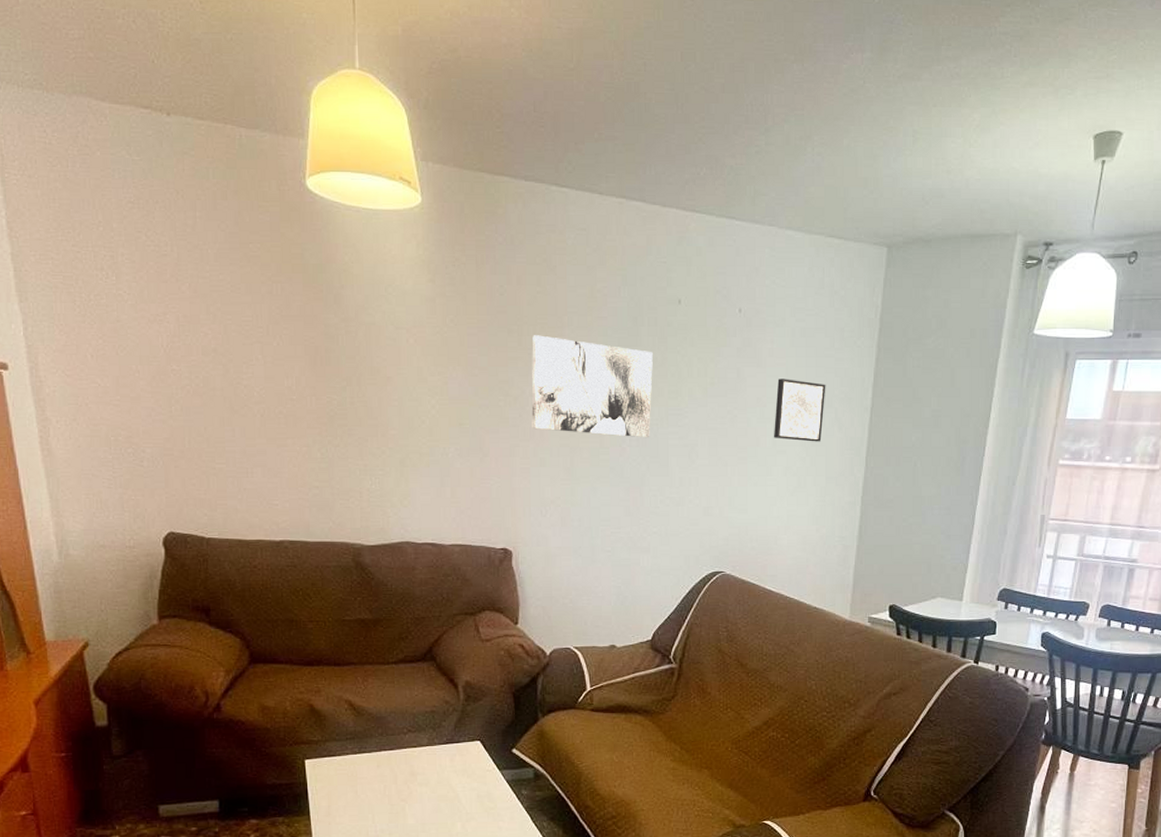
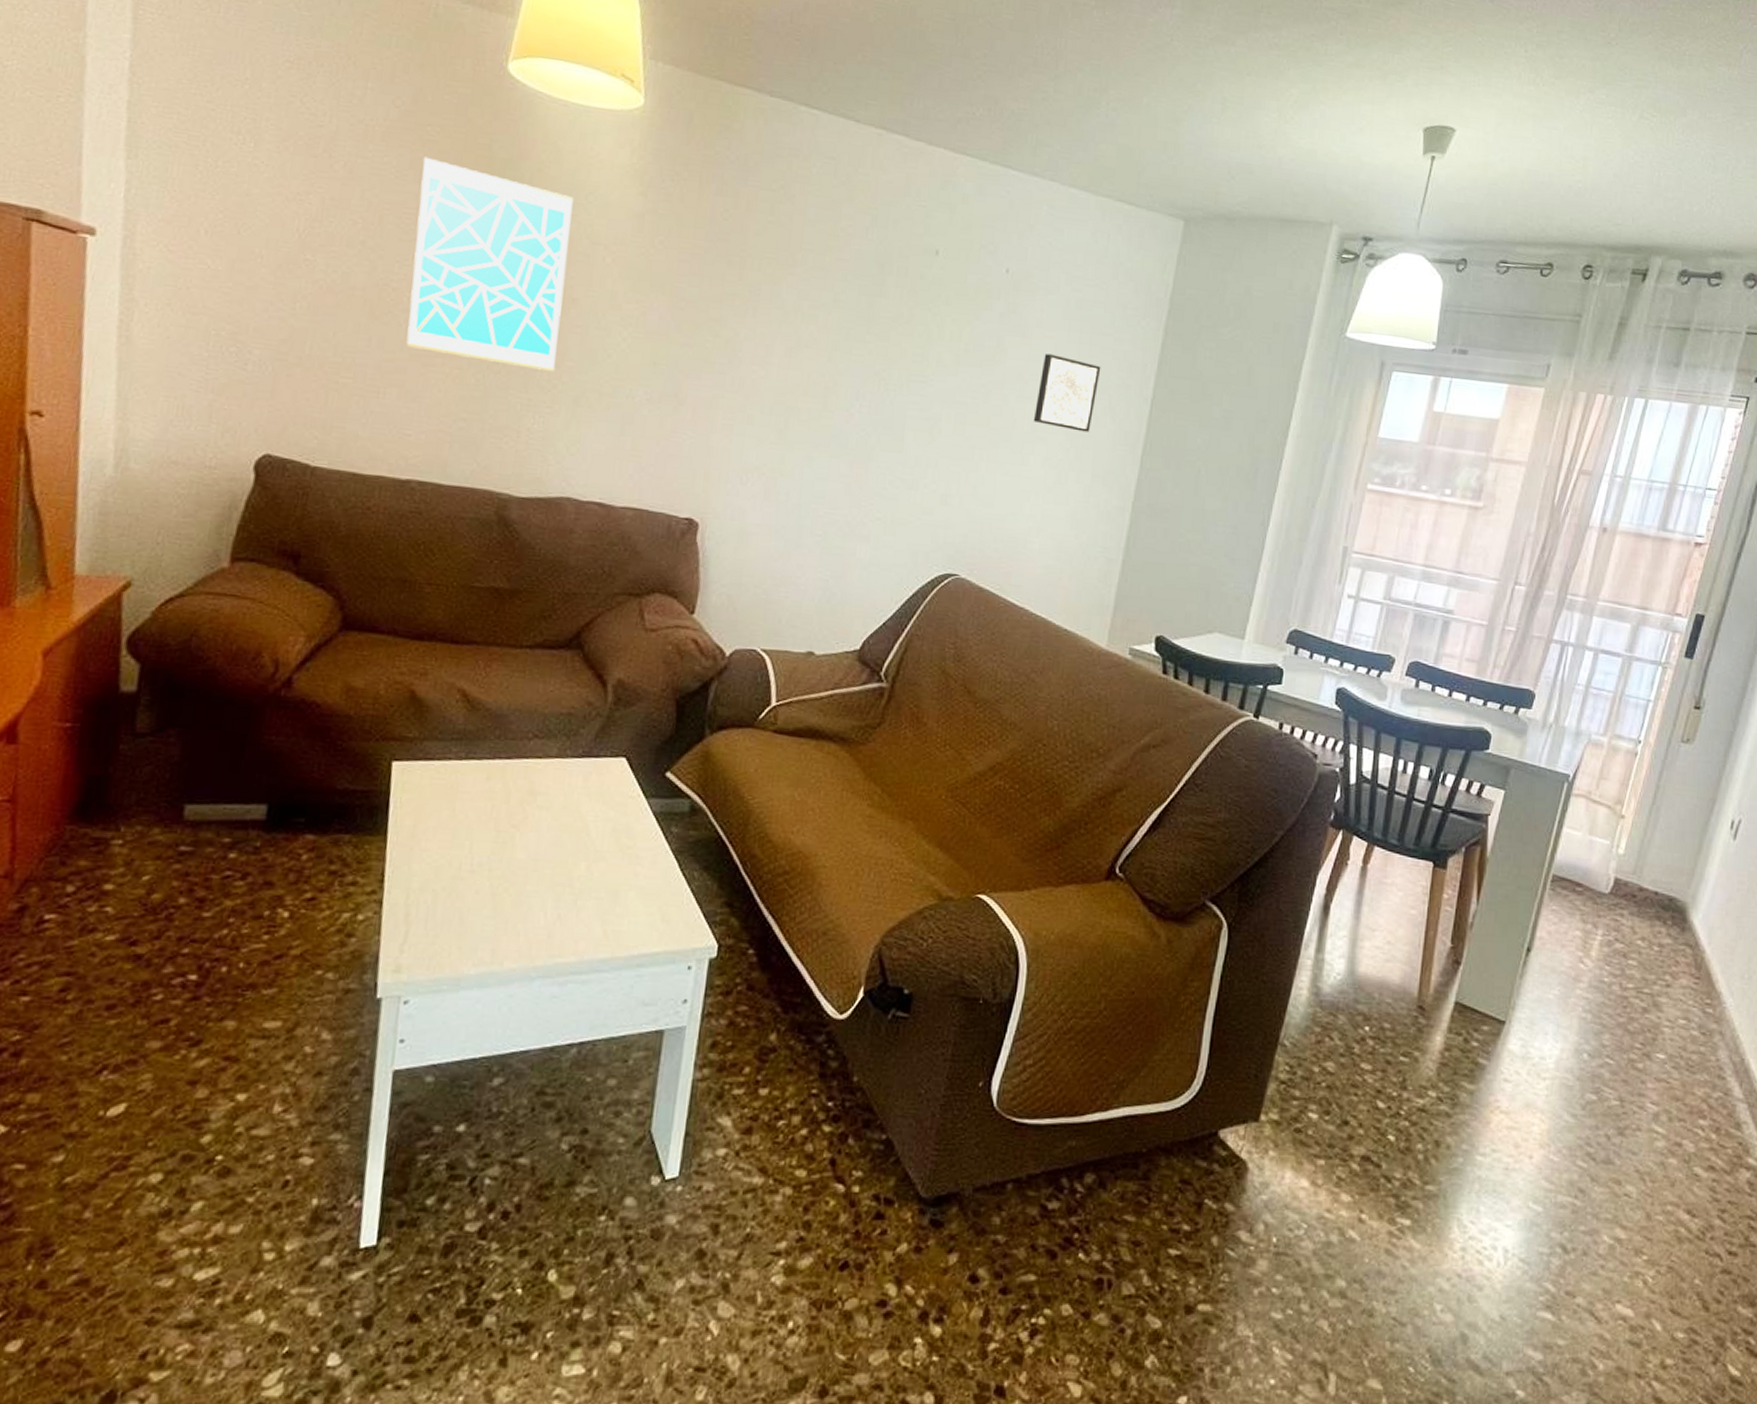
wall art: none [250,271,382,441] -> present [406,157,574,373]
wall art: present [531,335,653,438] -> none [742,270,899,406]

